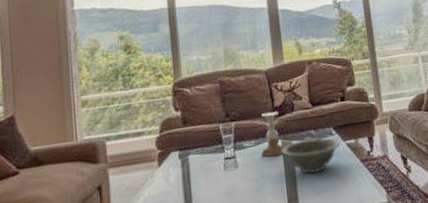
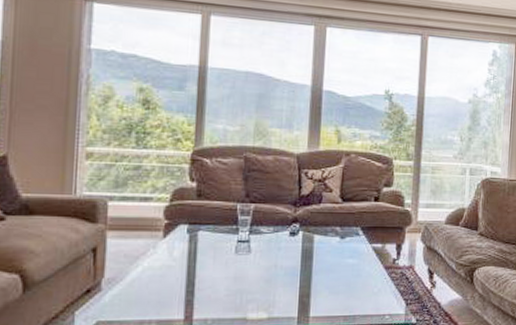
candle holder: present [261,111,285,157] -> none [278,199,305,248]
decorative bowl: present [281,137,340,174] -> none [300,236,366,273]

